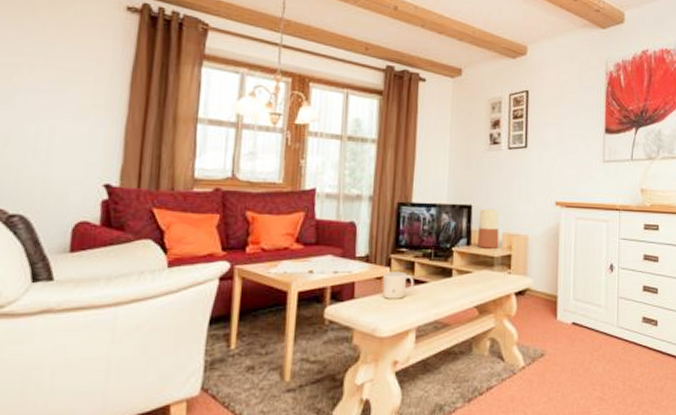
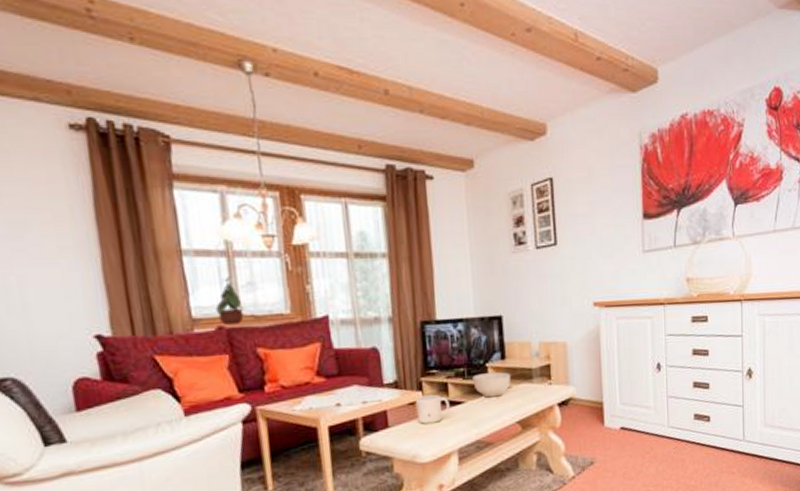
potted plant: none [216,145,243,188] -> present [215,276,245,325]
bowl: none [438,256,474,280] -> present [472,372,512,398]
vase: present [478,208,499,249] -> none [511,317,536,361]

